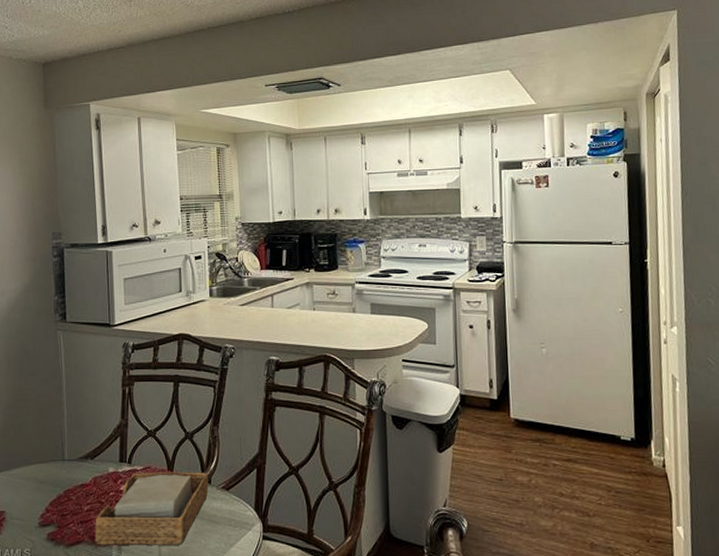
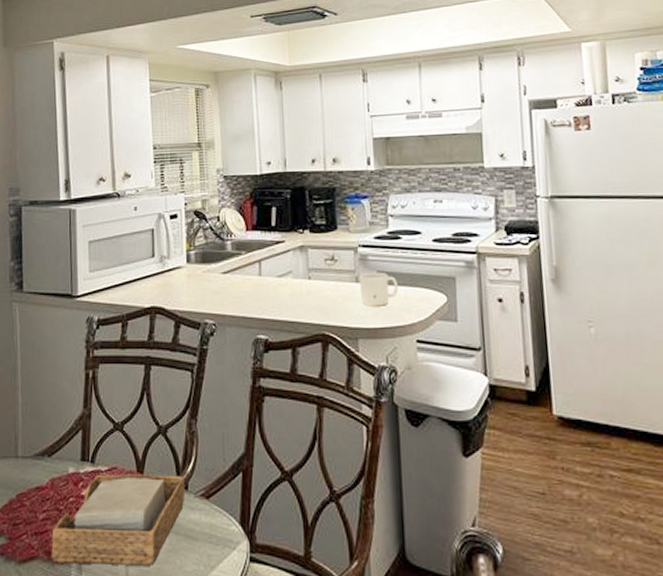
mug: none [355,304,388,332] -> present [359,271,398,306]

